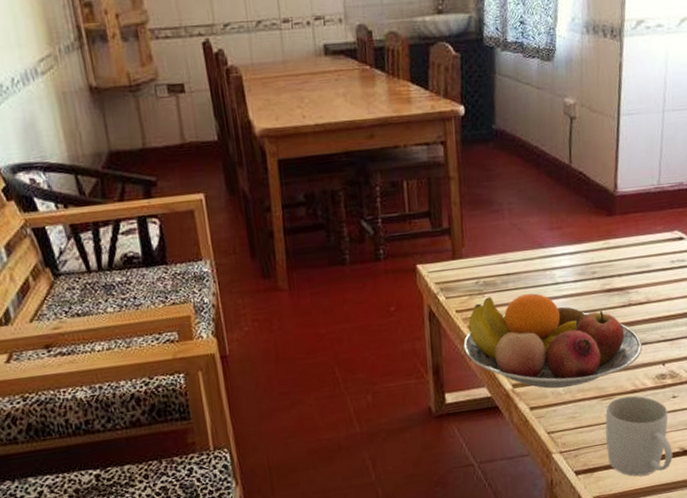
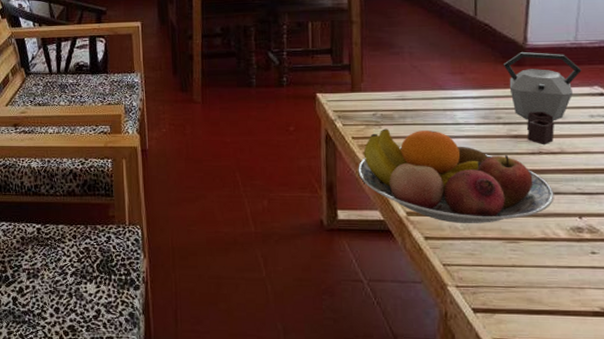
kettle: none [596,199,664,296] -> present [503,52,582,144]
mug: present [605,395,673,477] -> none [509,243,592,329]

